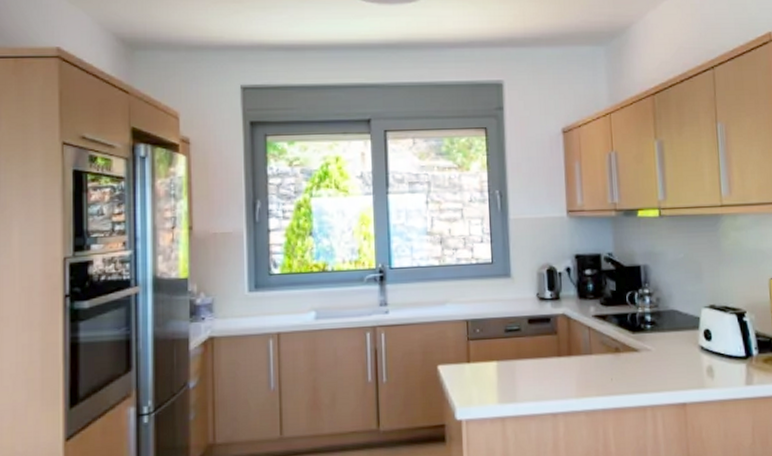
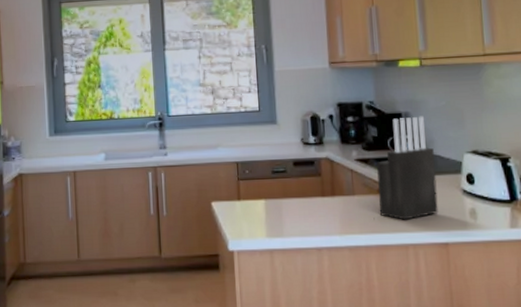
knife block: none [615,269,677,380] -> present [377,116,439,220]

